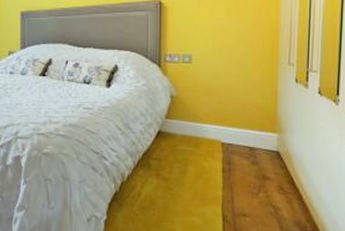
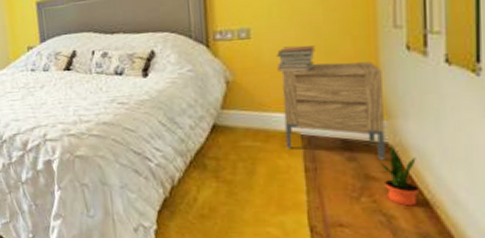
book stack: none [209,72,236,93] -> present [277,45,315,73]
nightstand: none [211,86,279,165] -> present [281,61,386,161]
potted plant: none [273,153,297,200] -> present [380,144,419,206]

